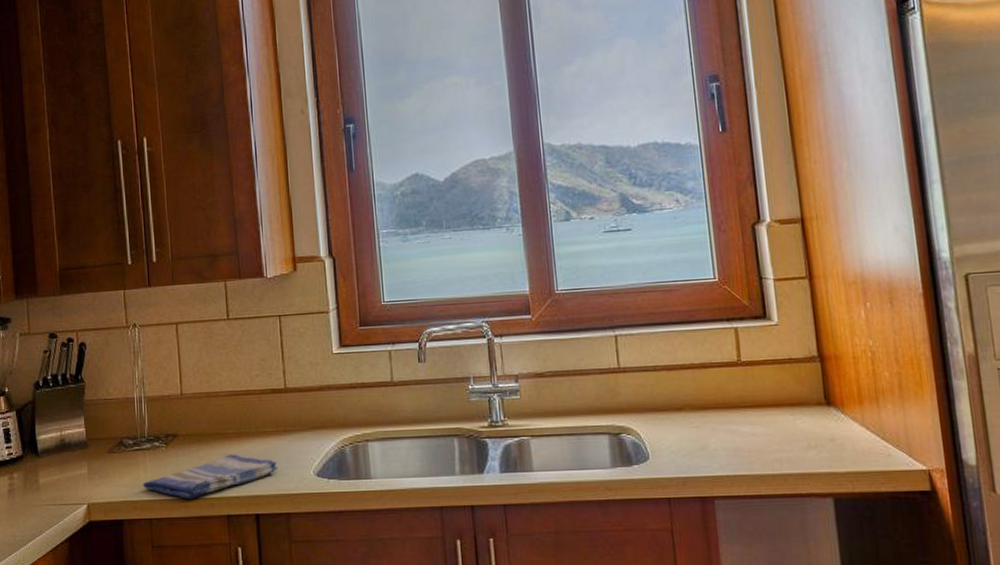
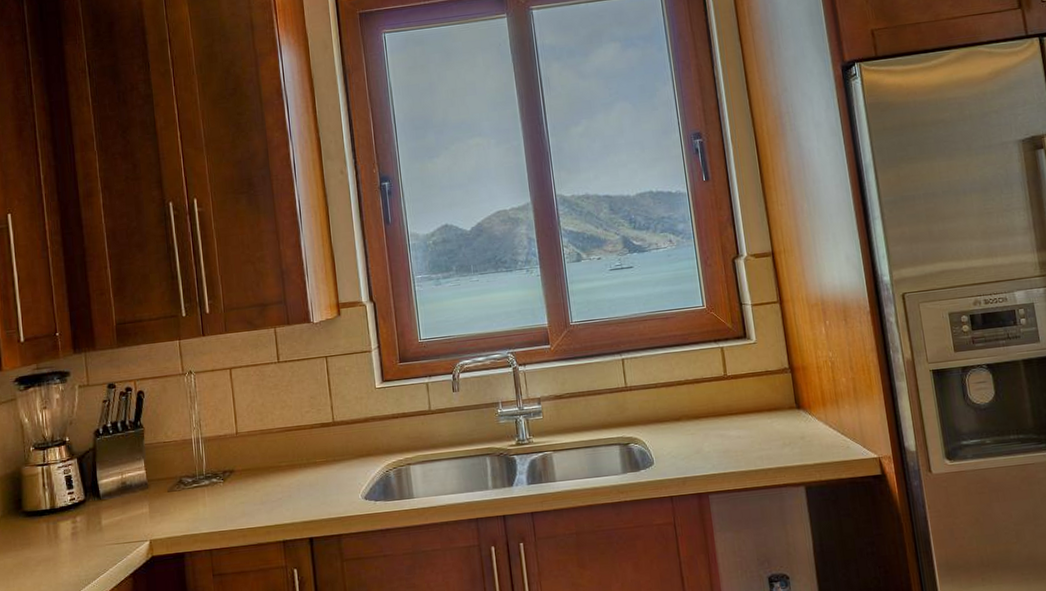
dish towel: present [143,453,279,500] -> none [203,484,329,529]

